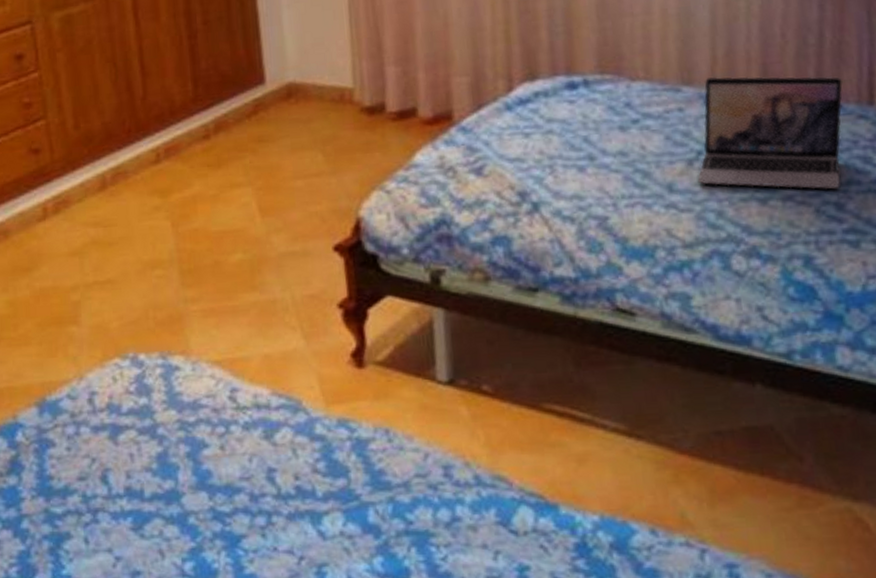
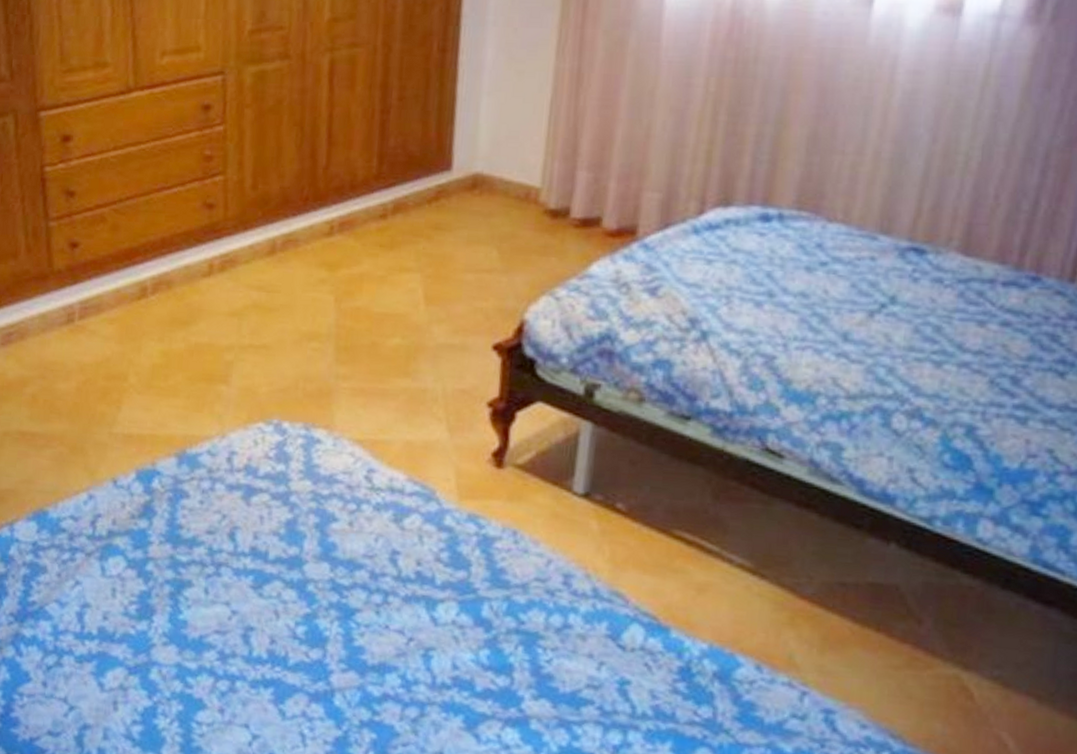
laptop: present [697,76,844,190] -> none [874,229,1049,363]

